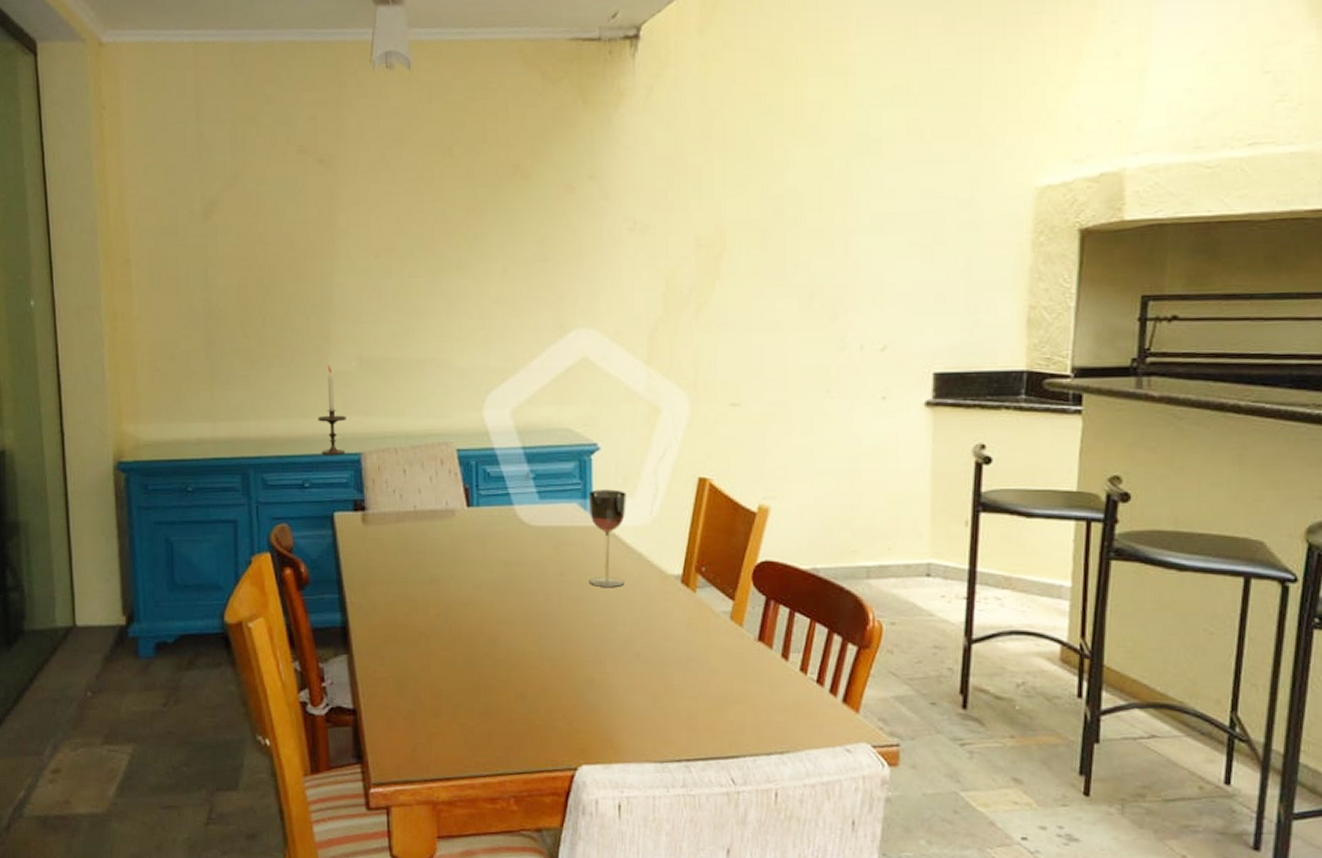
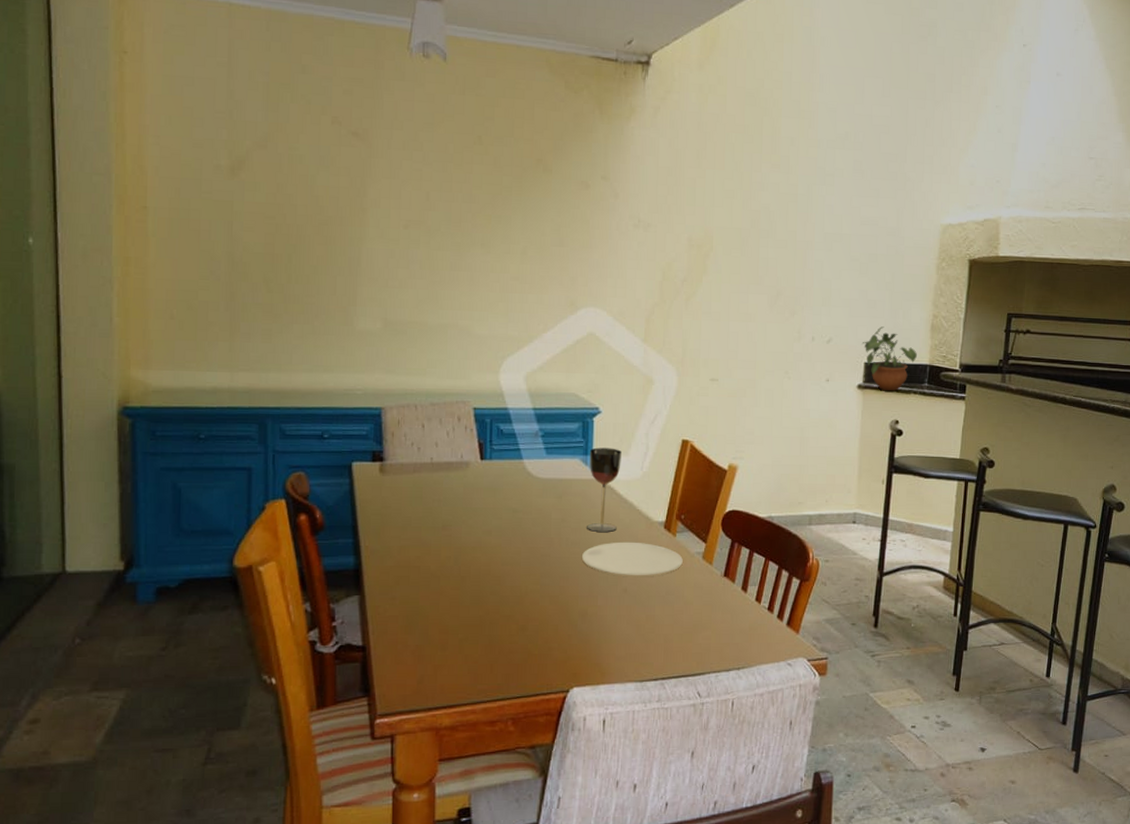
candlestick: present [318,365,346,456] -> none [340,324,369,410]
plate: none [585,598,706,641] -> present [582,541,683,578]
potted plant: none [928,326,1008,408] -> present [862,326,917,391]

